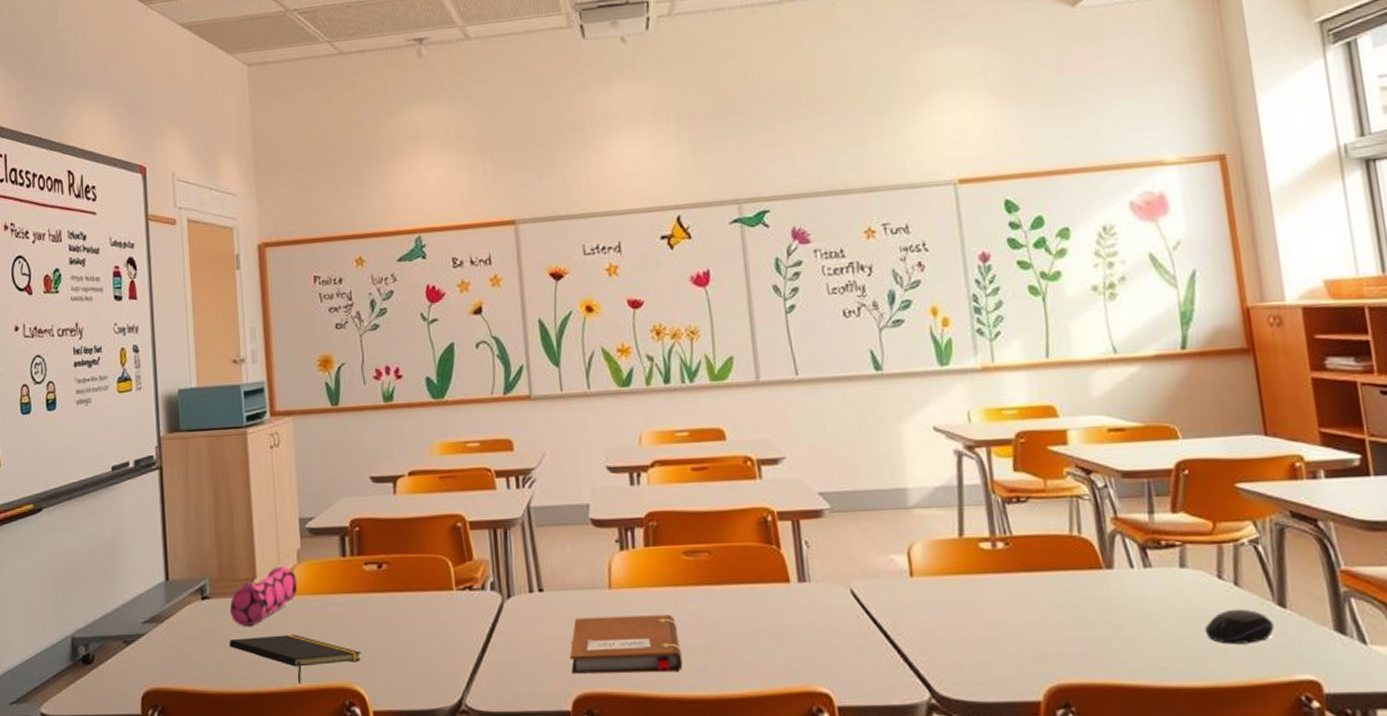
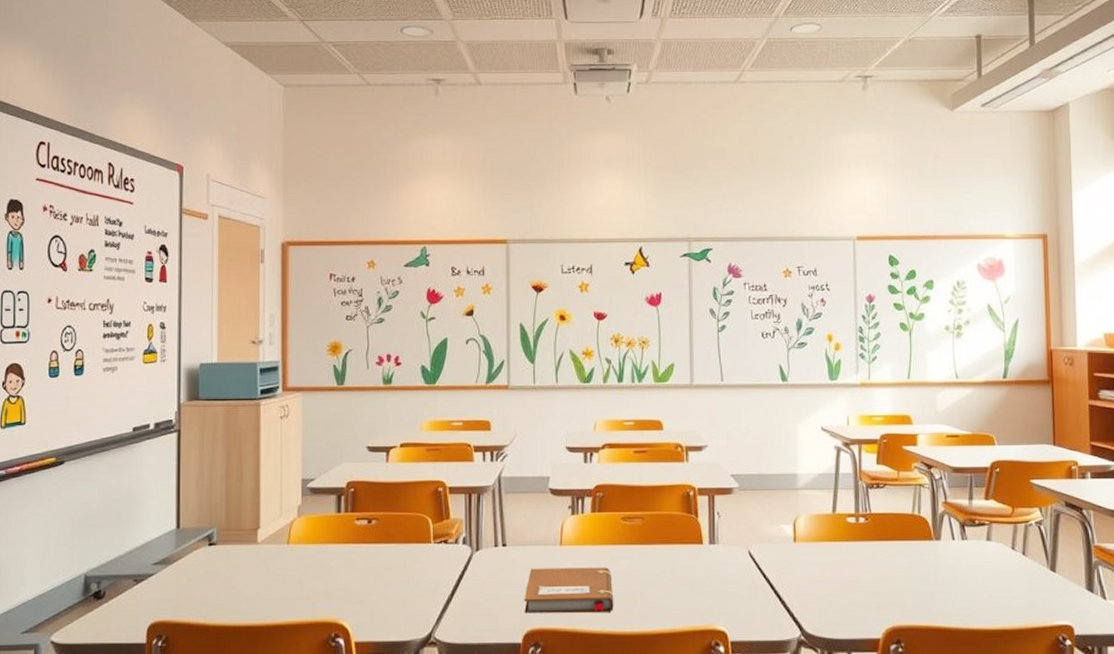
pencil case: present [229,565,298,626] -> none [233,518,297,569]
notepad: present [229,634,362,683] -> none [231,577,349,618]
computer mouse: present [1204,608,1274,644] -> none [999,572,1046,598]

